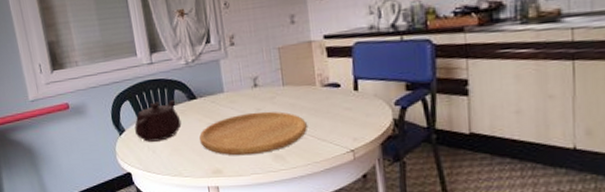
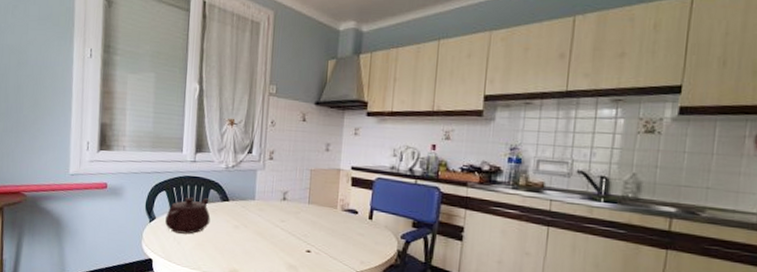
cutting board: present [199,111,307,156] -> none [224,222,323,262]

